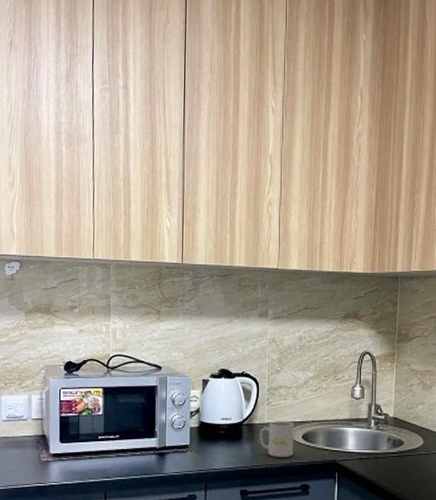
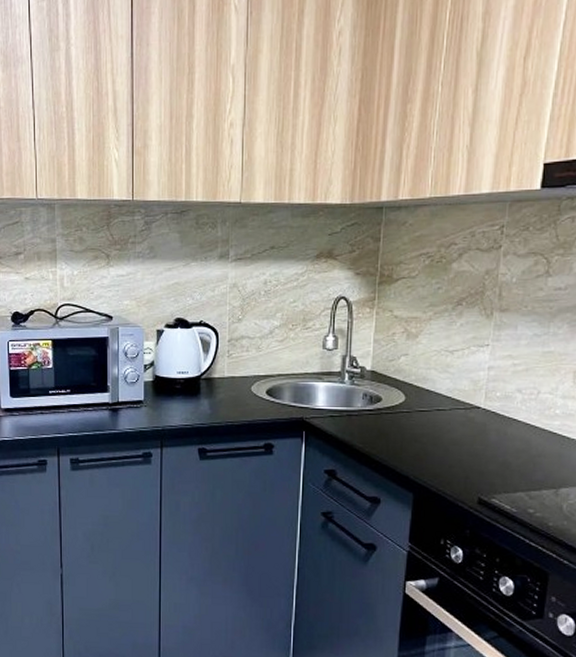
mug: present [259,421,294,457] -> none [219,375,257,414]

